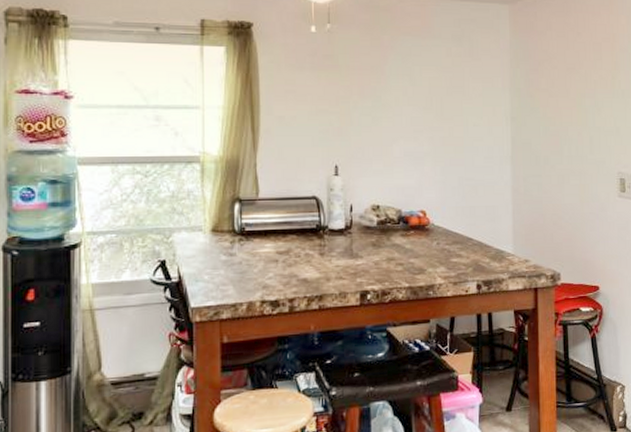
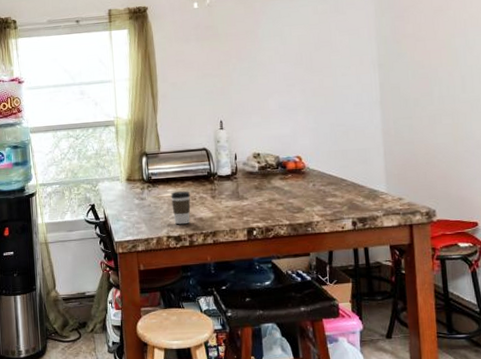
coffee cup: none [268,246,294,287] -> present [170,191,191,225]

